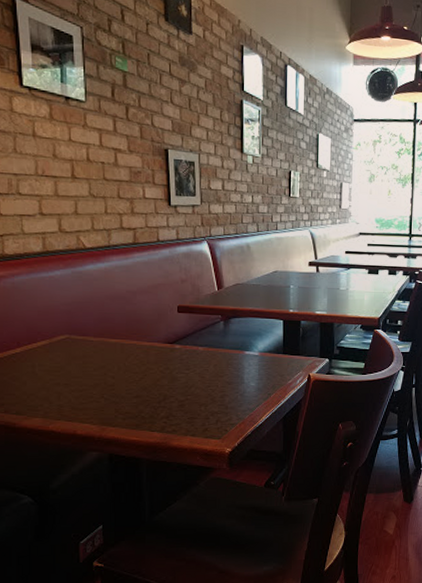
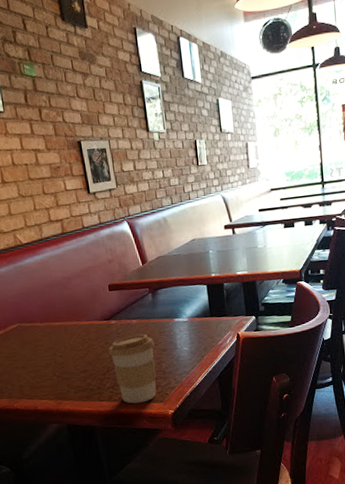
coffee cup: none [167,363,220,437] -> present [108,334,157,404]

